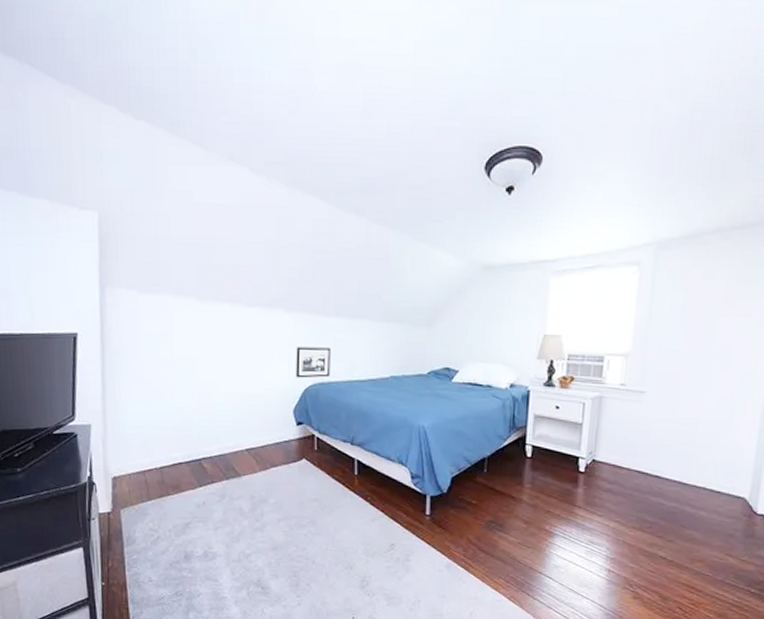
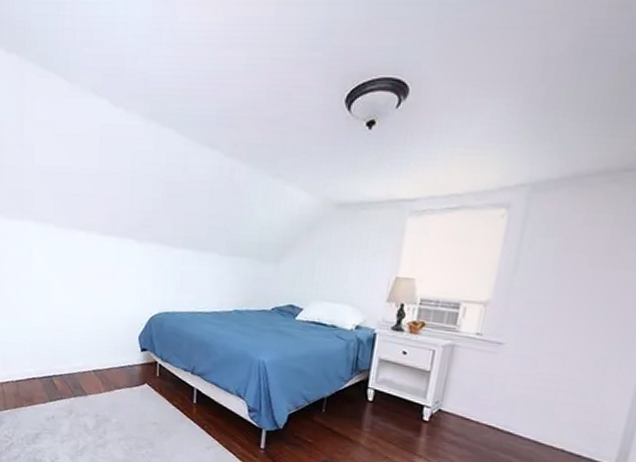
picture frame: present [296,347,331,378] -> none [143,276,177,307]

